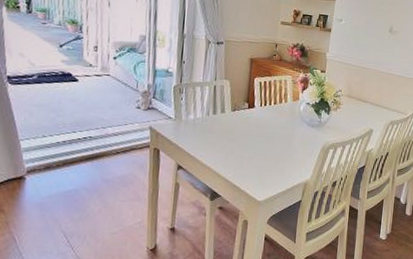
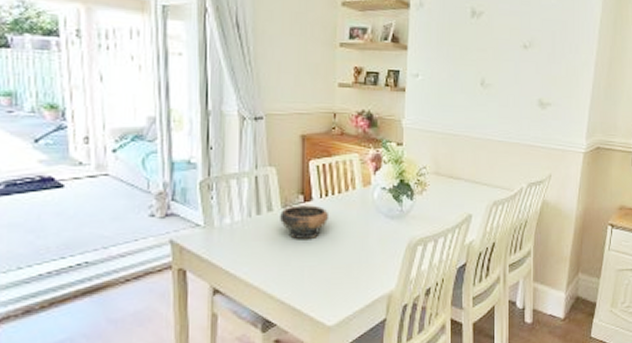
bowl: none [230,110,266,137] -> present [280,205,330,240]

